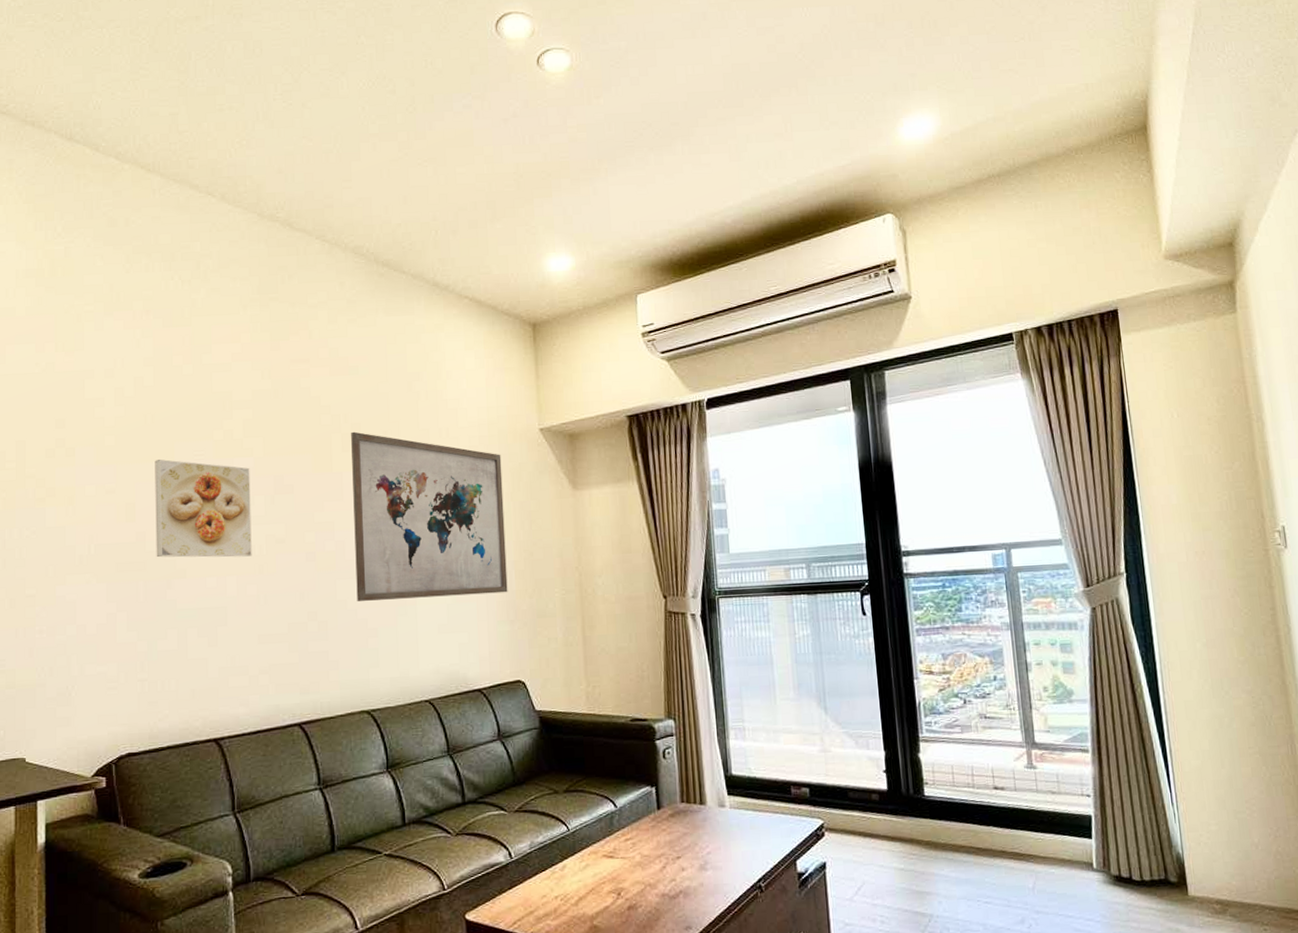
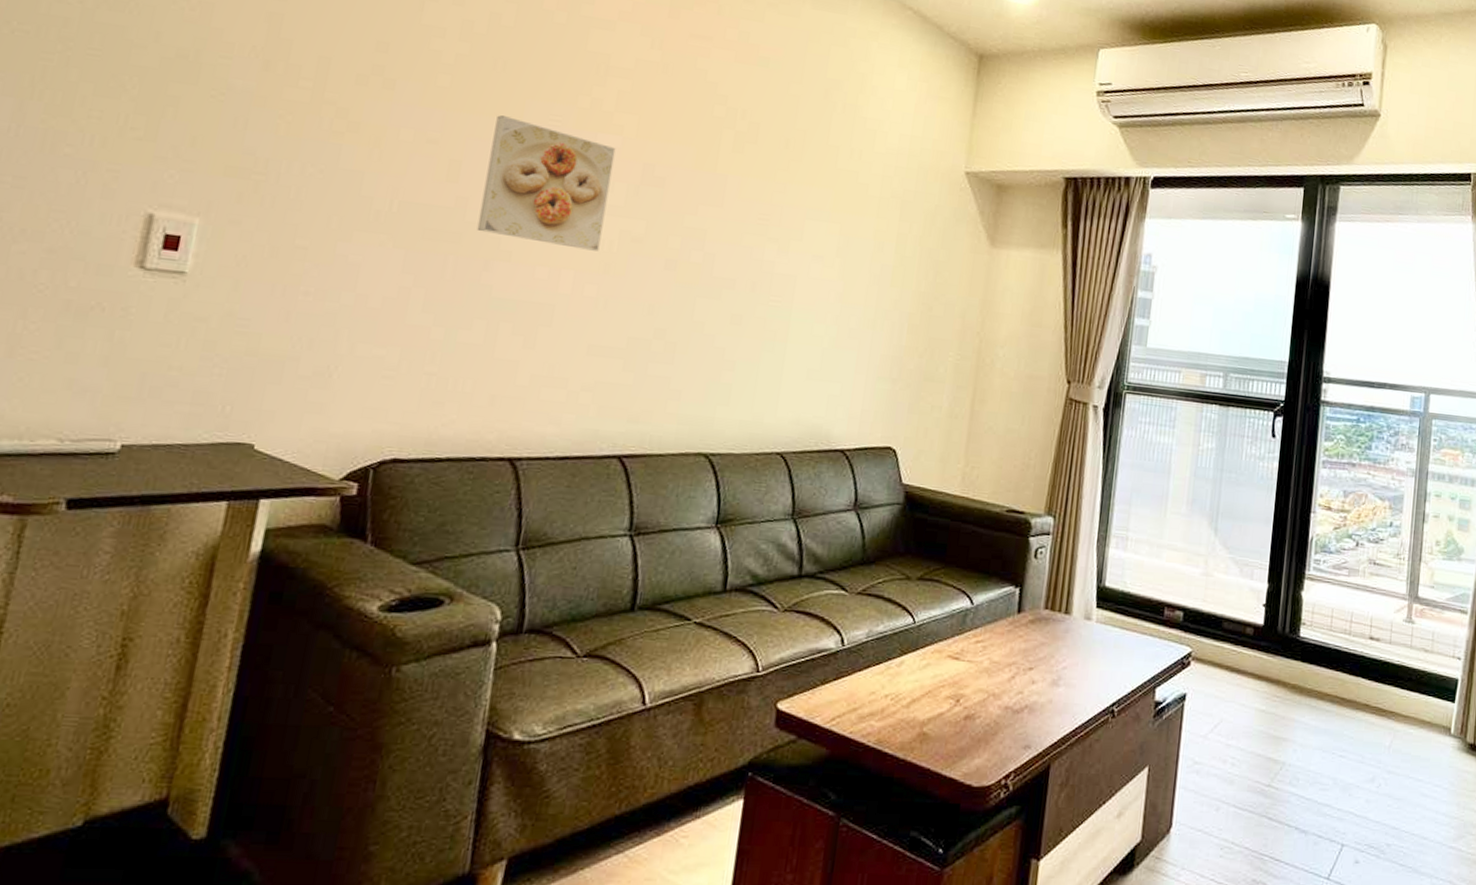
wall art: present [351,431,508,601] -> none [717,131,917,347]

